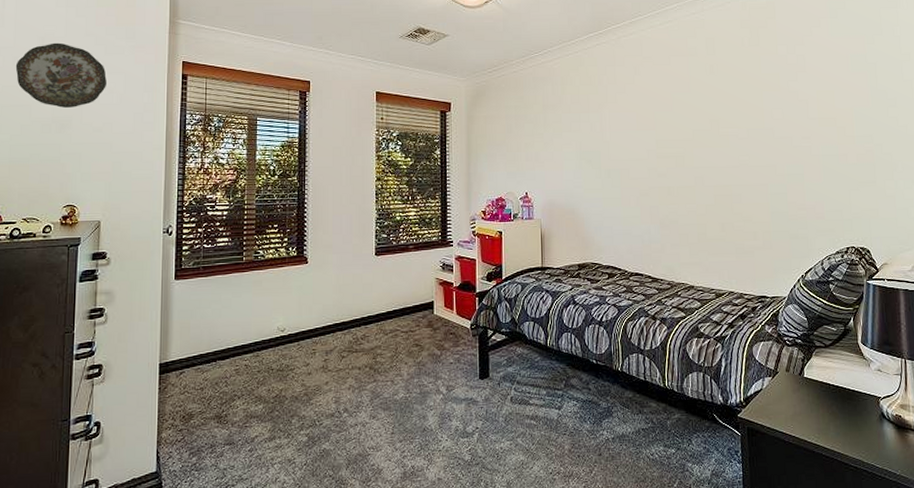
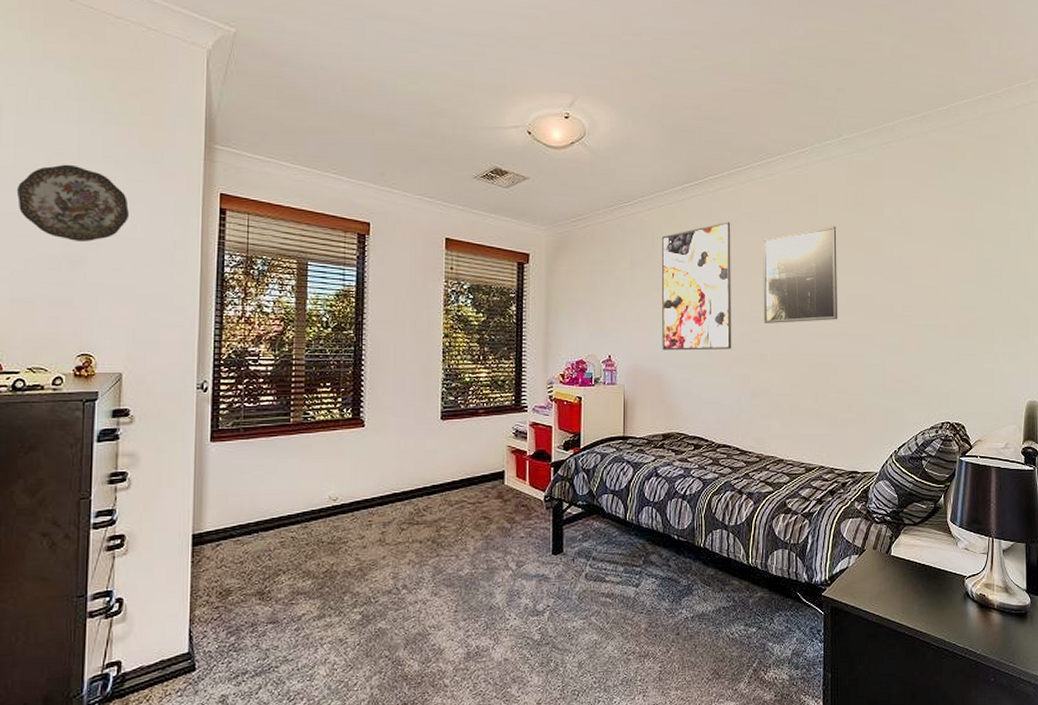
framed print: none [570,66,640,186] -> present [661,222,732,351]
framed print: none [664,66,739,158] -> present [763,226,837,323]

